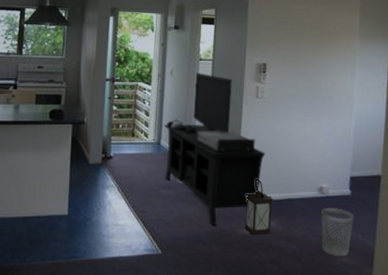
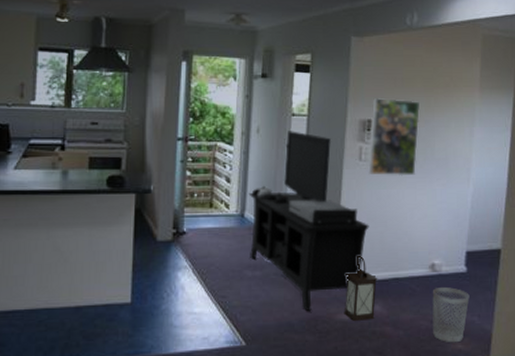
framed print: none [264,44,308,111] -> present [368,97,421,176]

